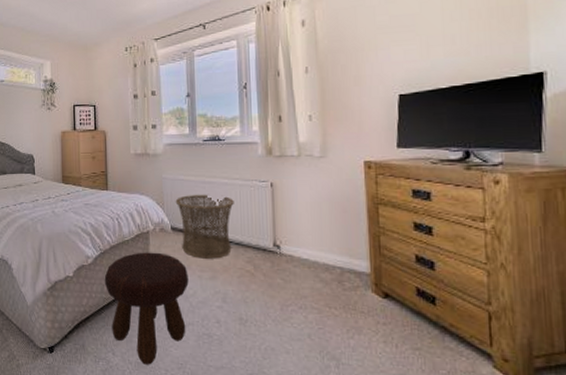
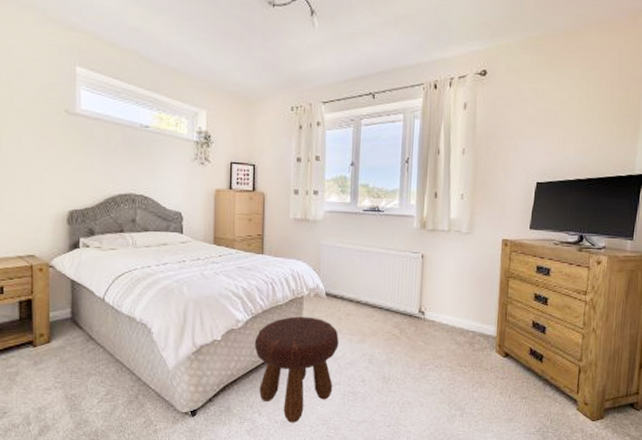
basket: present [175,194,234,259] -> none [331,262,387,324]

